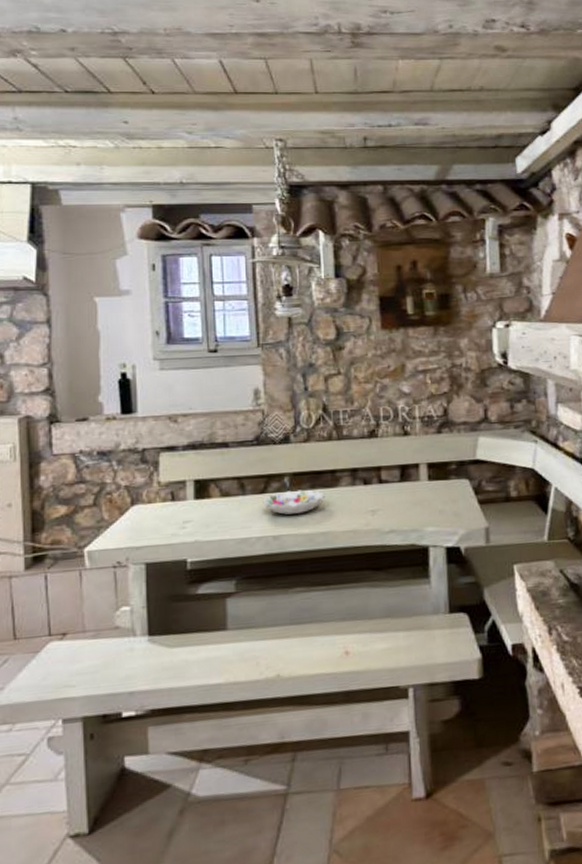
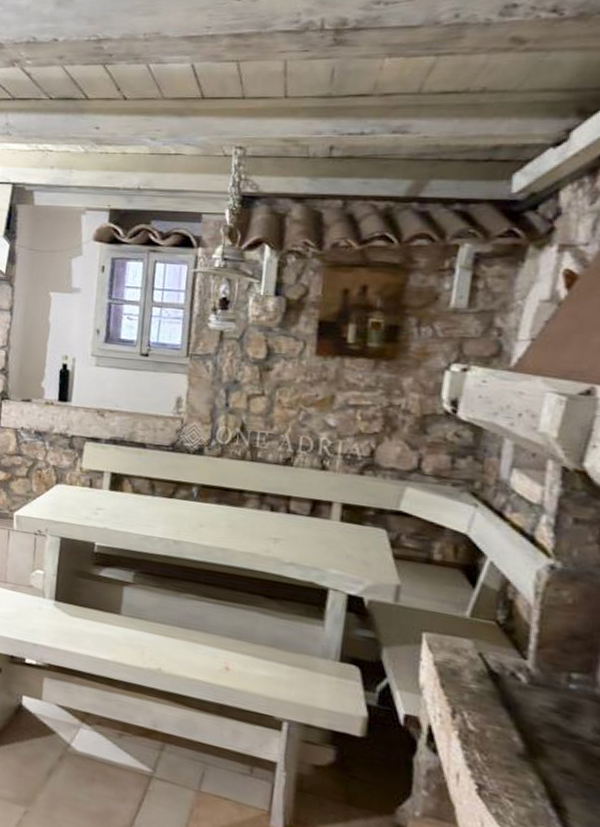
decorative bowl: present [262,489,325,515] -> none [169,500,230,526]

